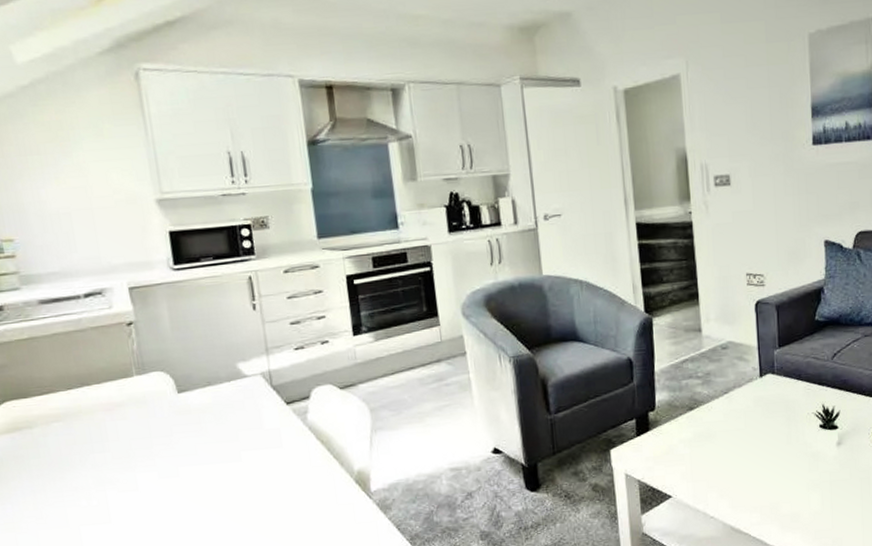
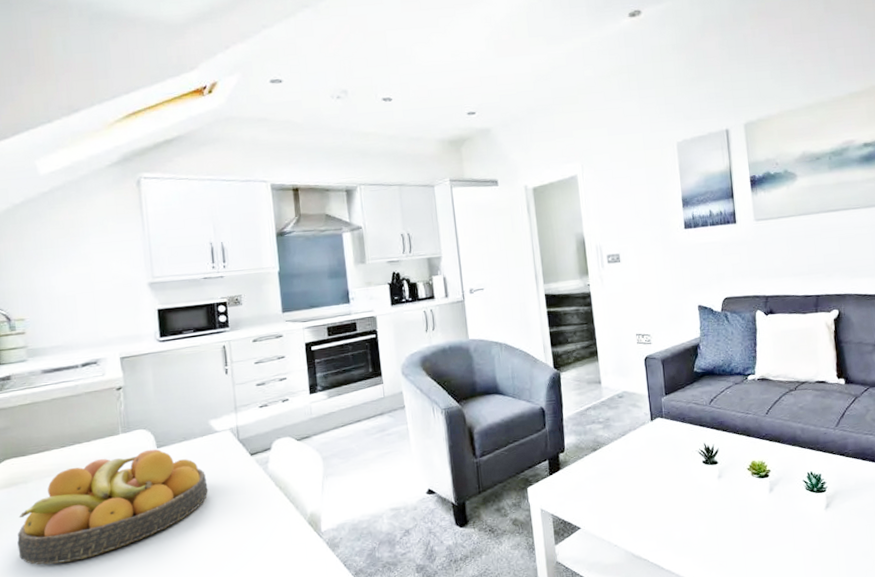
fruit bowl: none [26,394,239,519] -> present [17,449,208,565]

